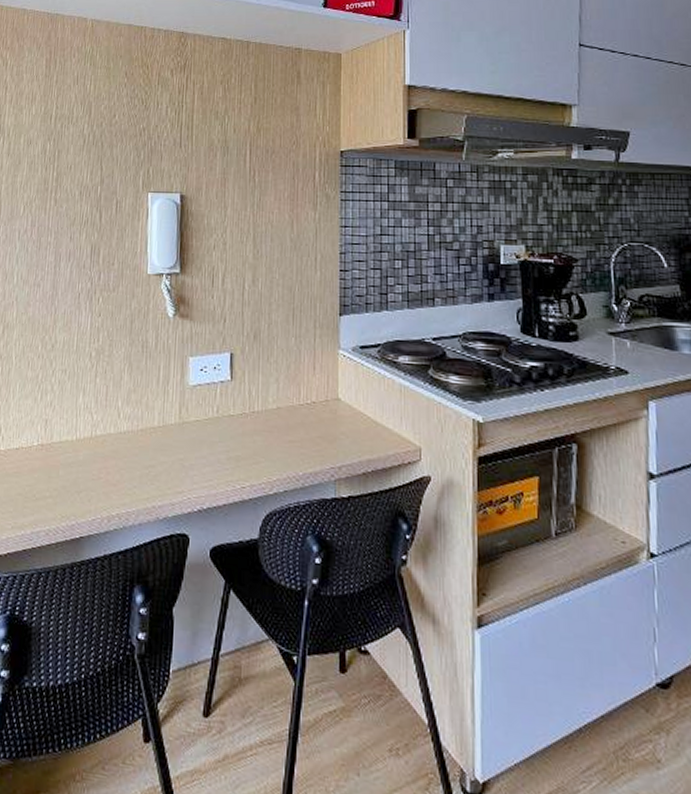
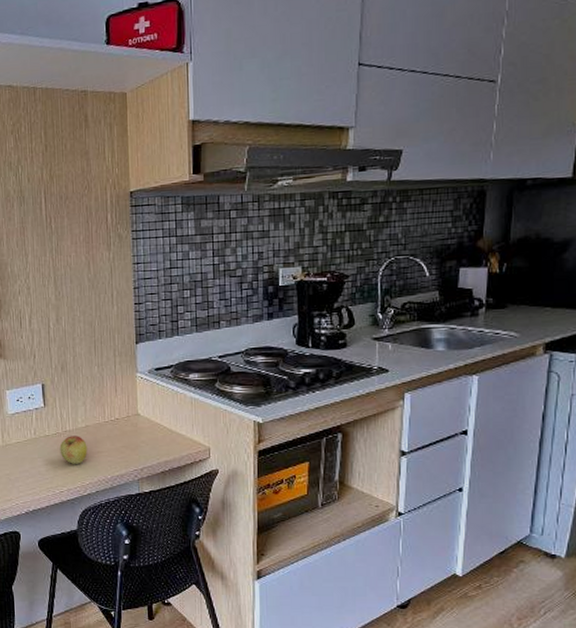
apple: none [245,418,277,454] -> present [59,436,87,464]

